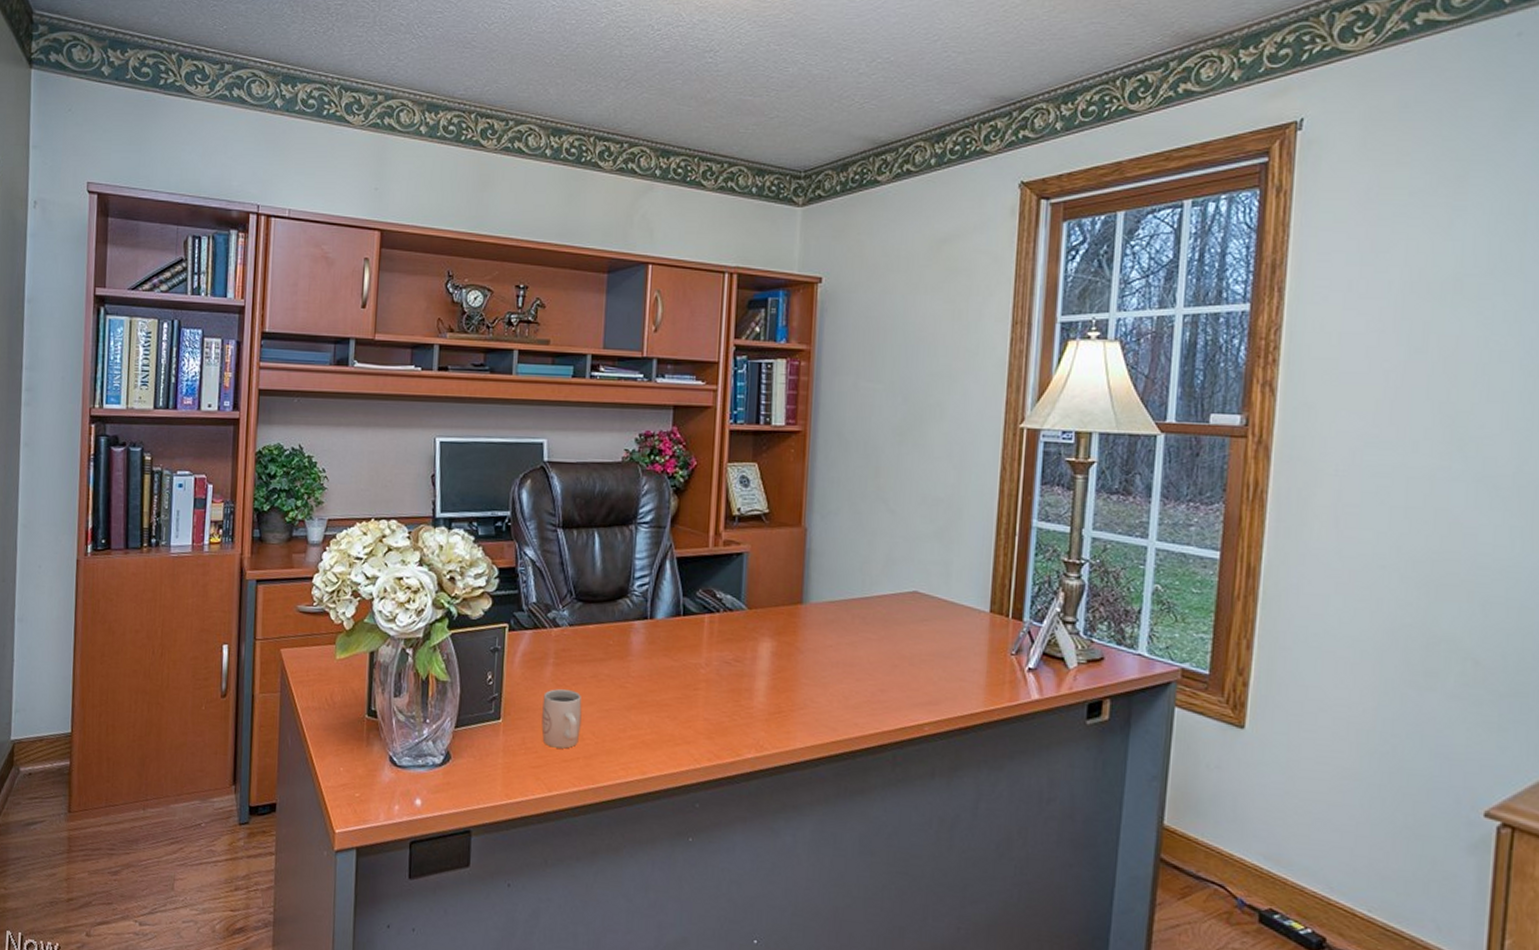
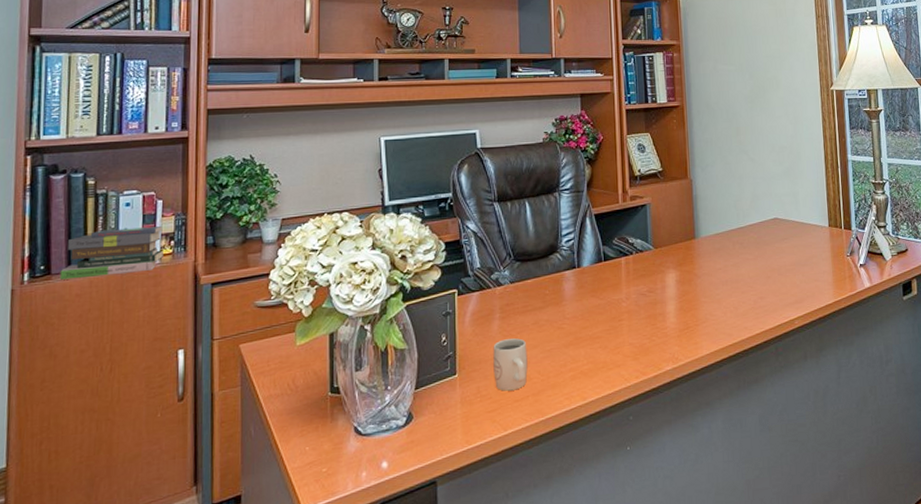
books: none [118,509,212,559] -> present [59,226,163,280]

